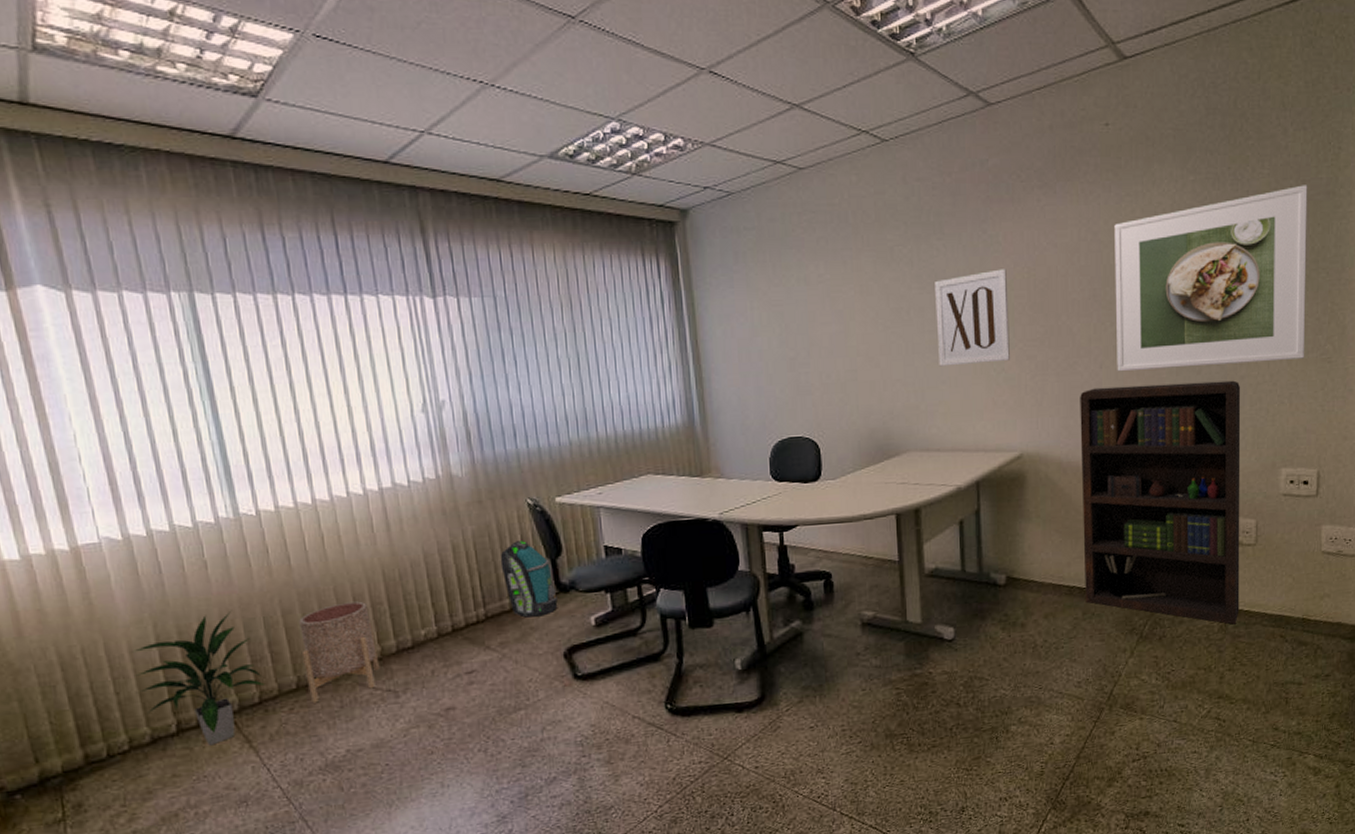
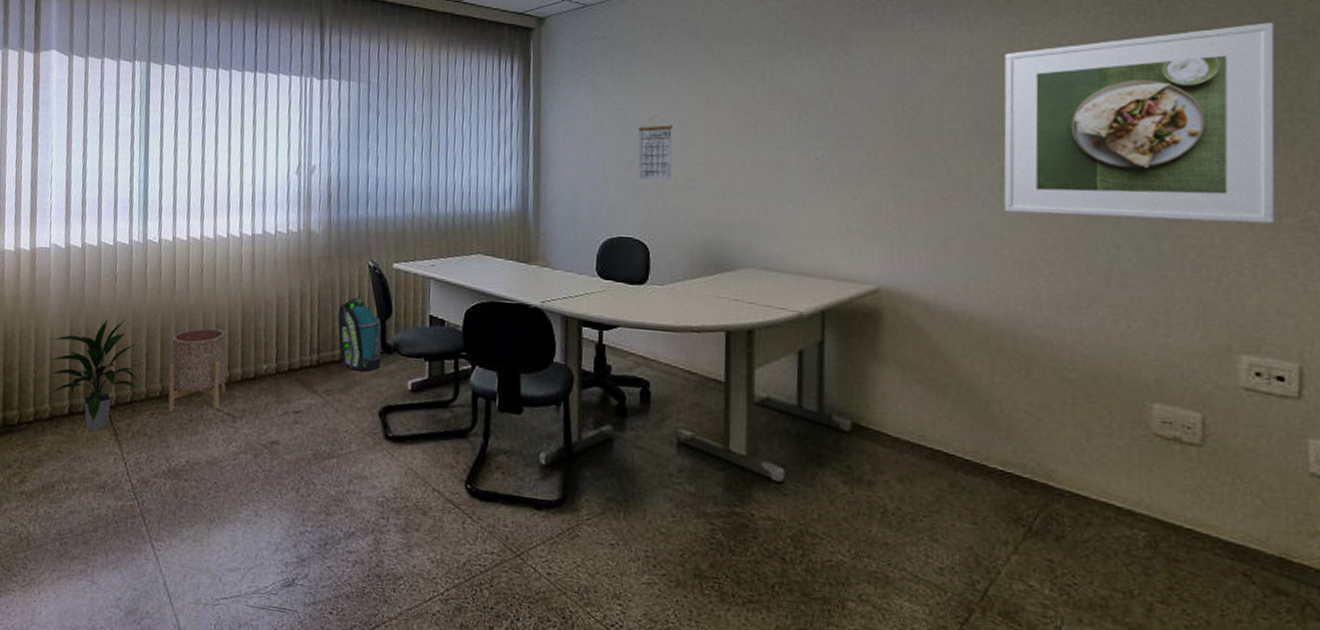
calendar: none [798,307,834,376] -> present [638,114,672,181]
wall art: present [935,269,1010,367] -> none [786,91,871,186]
bookcase: present [1080,380,1241,625] -> none [953,226,1178,544]

